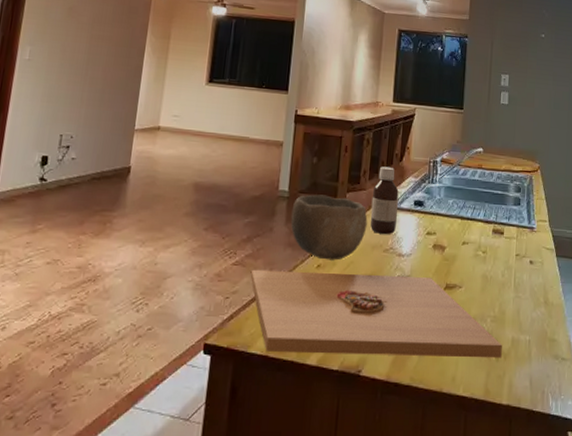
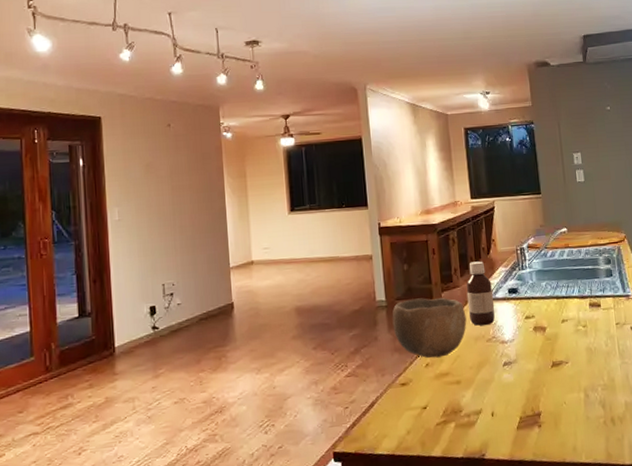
platter: present [250,269,502,359] -> none [364,358,618,451]

